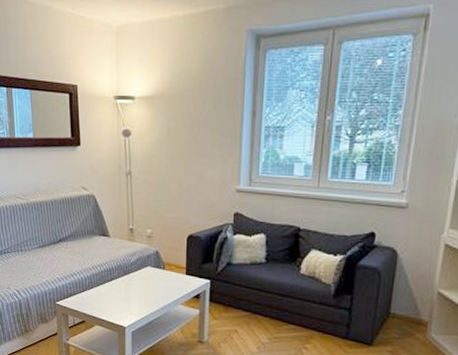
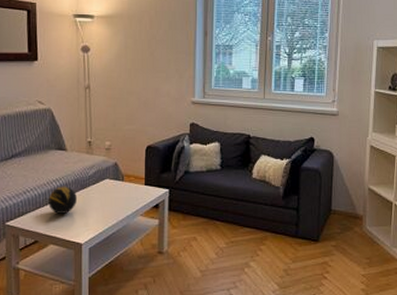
decorative orb: none [94,271,120,298] -> present [48,186,77,214]

